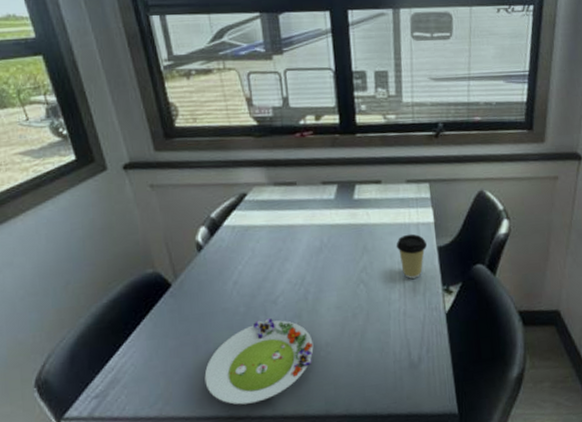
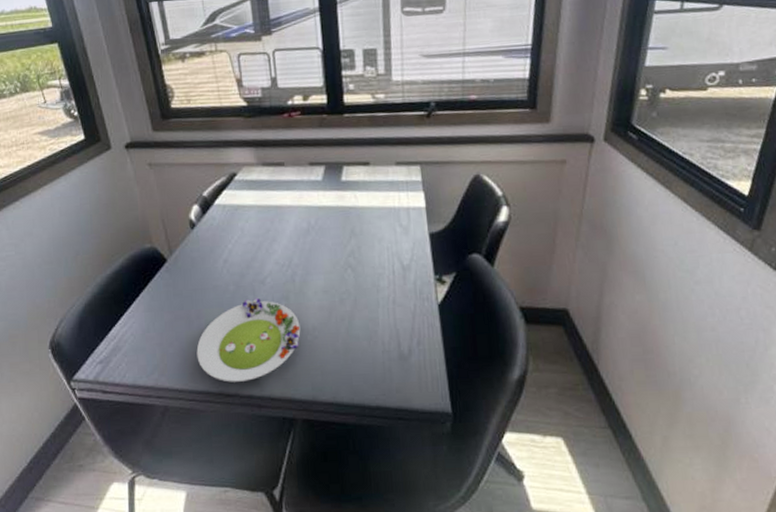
coffee cup: present [396,234,427,279] -> none [385,218,418,266]

